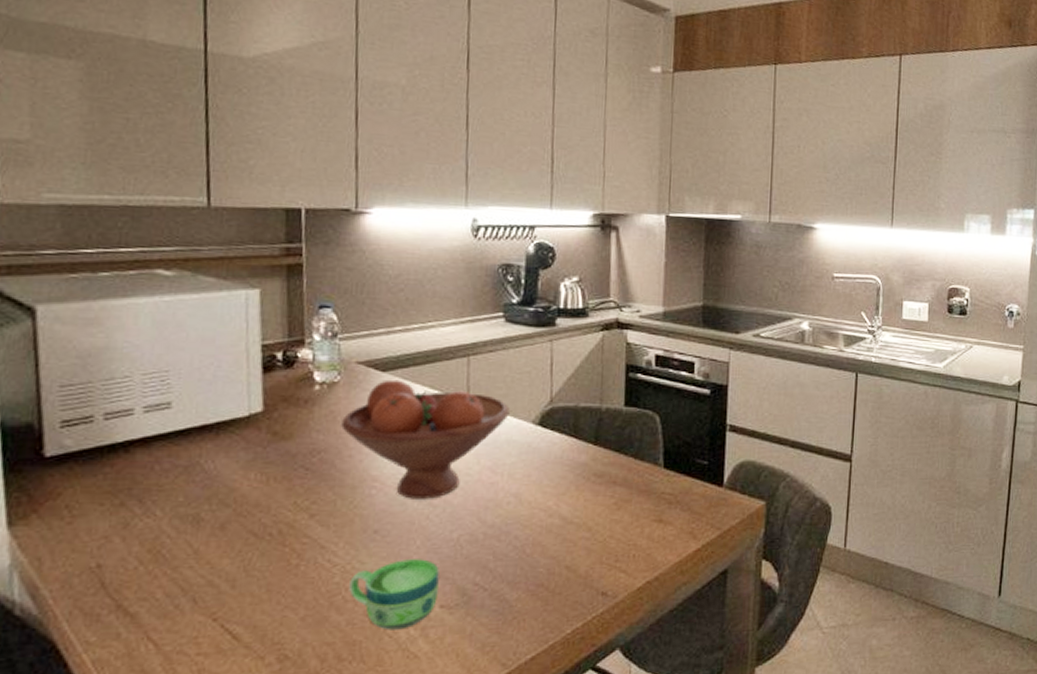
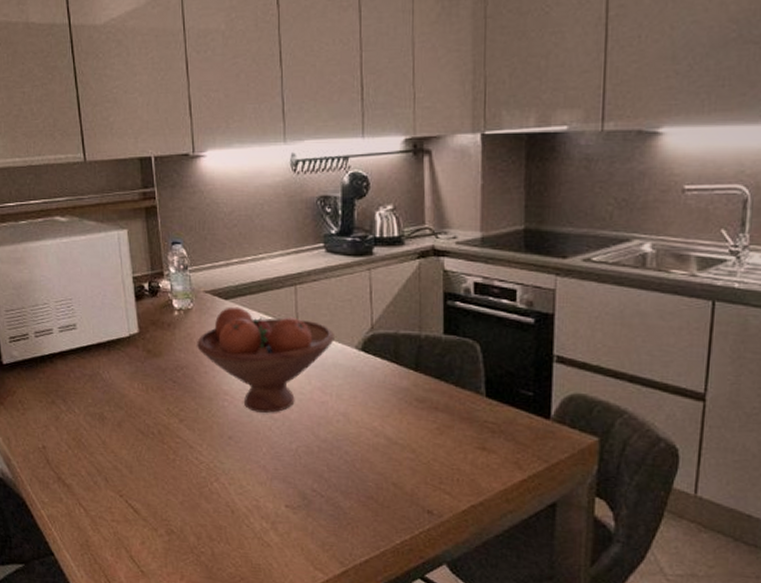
cup: present [349,559,439,630] -> none [213,463,283,522]

